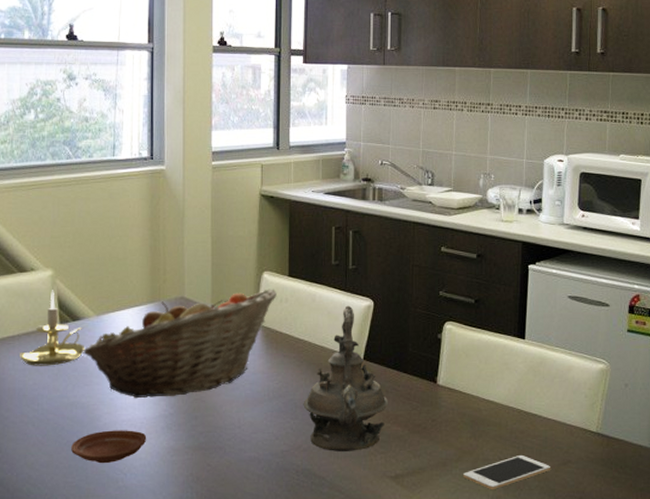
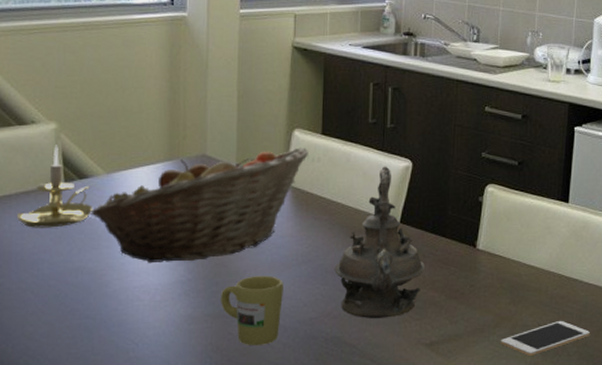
plate: present [71,430,147,464] -> none [76,297,162,333]
mug: none [200,410,256,476] -> present [221,276,283,345]

